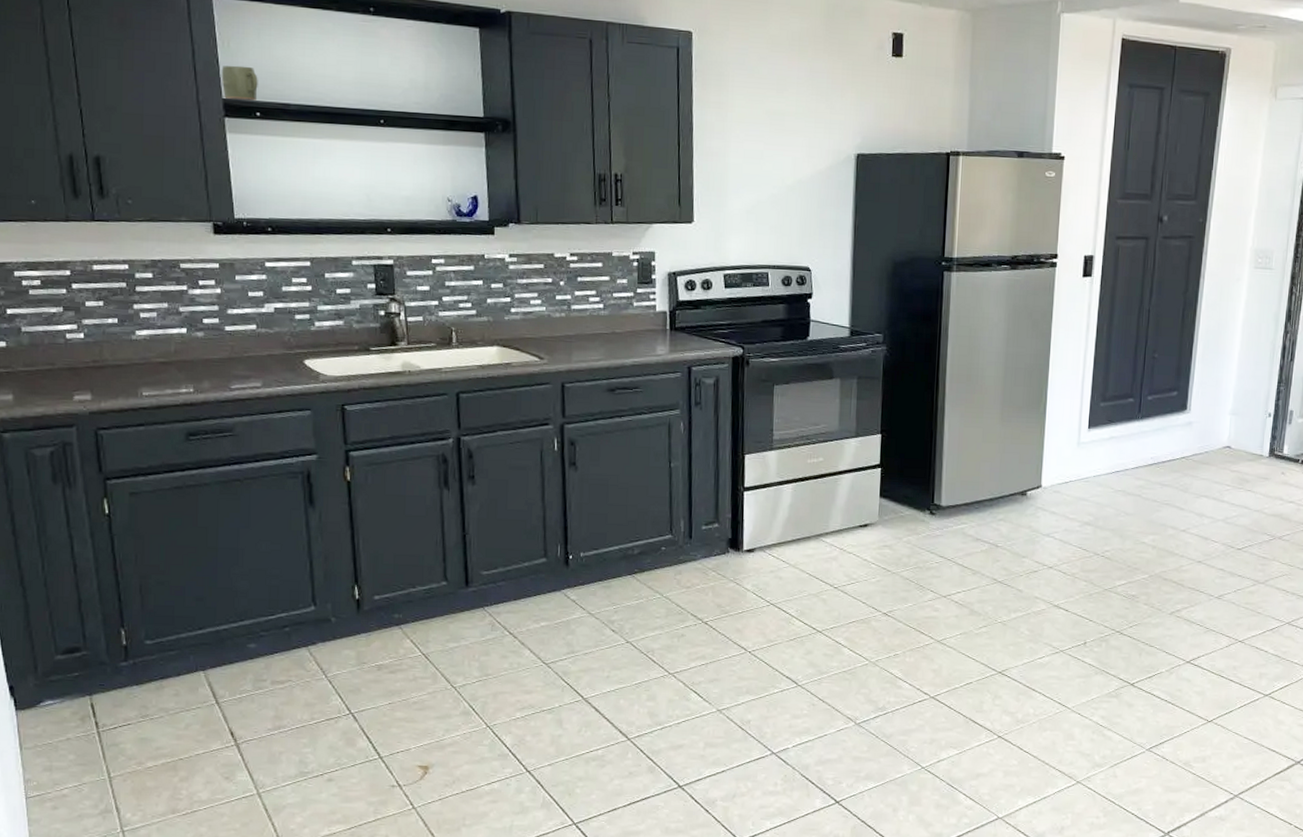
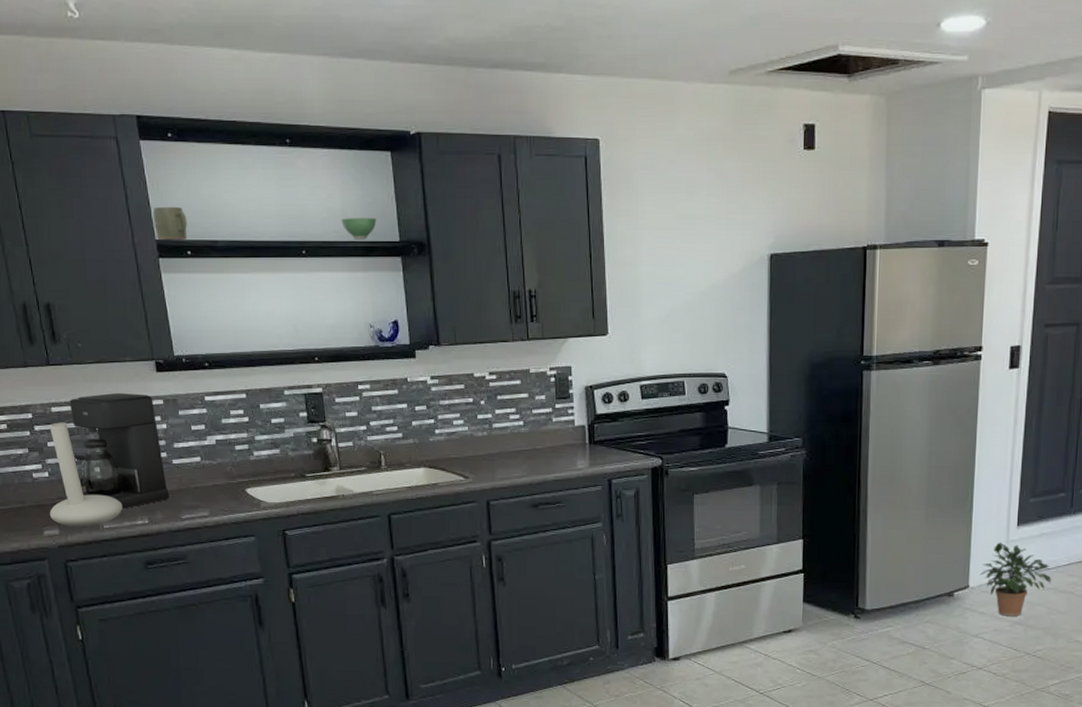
paper towel holder: none [81,281,166,393] -> present [49,422,123,526]
coffee maker: none [113,253,219,376] -> present [69,392,169,509]
bowl: none [422,90,461,114] -> present [340,217,377,240]
potted plant: none [1052,443,1120,517] -> present [980,542,1052,616]

